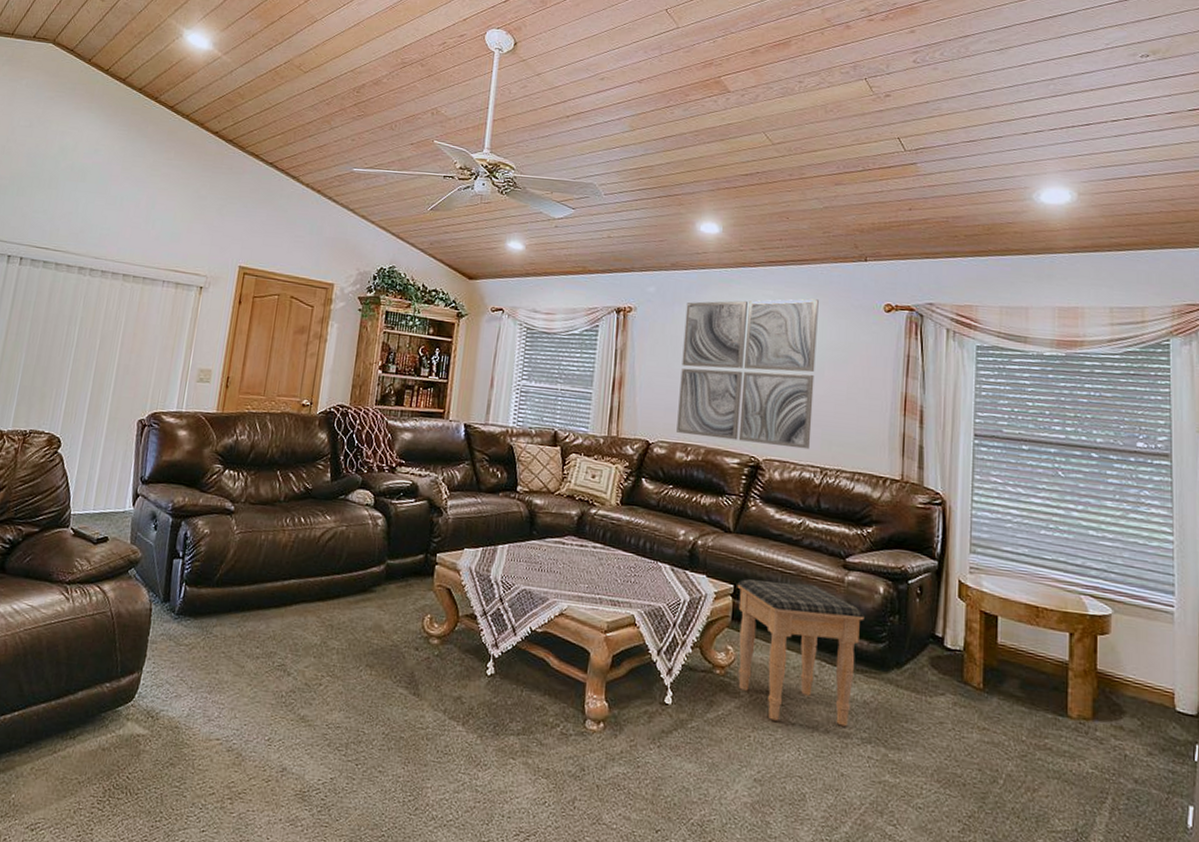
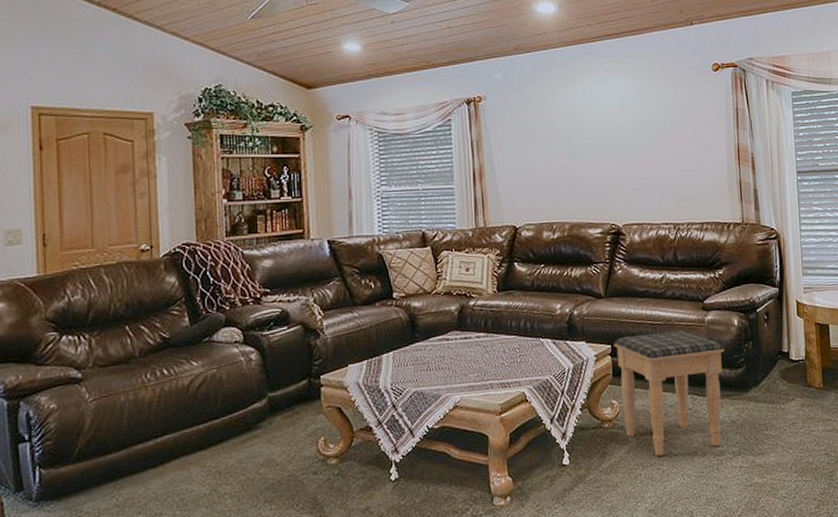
wall art: present [676,298,819,450] -> none [534,67,663,214]

